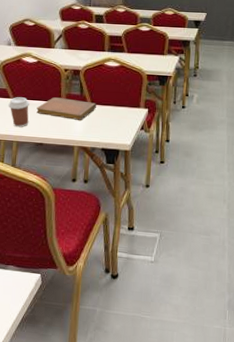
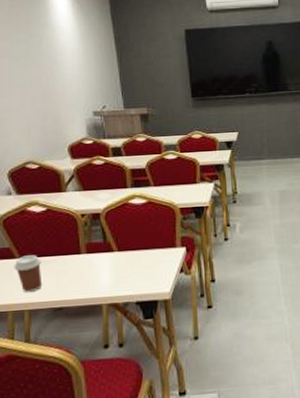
notebook: present [36,97,96,120] -> none [51,248,124,273]

